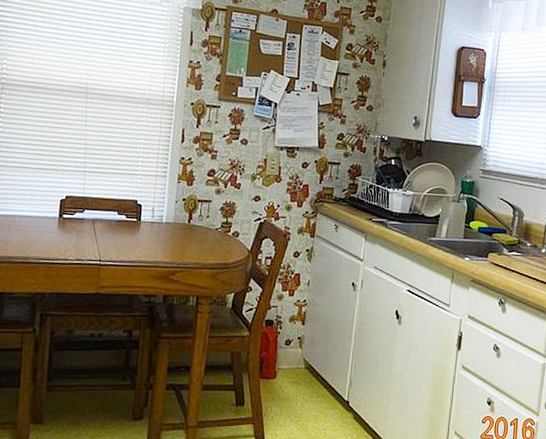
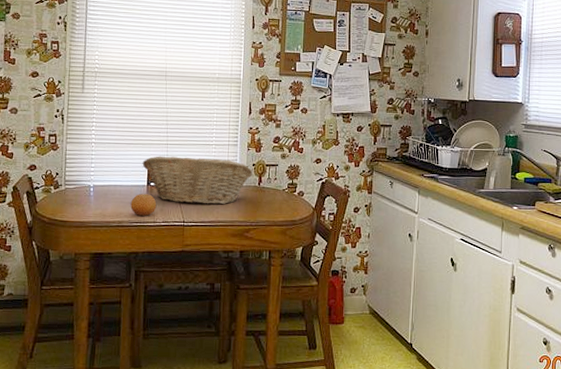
fruit: none [38,226,70,252] -> present [130,194,157,216]
fruit basket: none [54,184,183,243] -> present [142,156,253,205]

